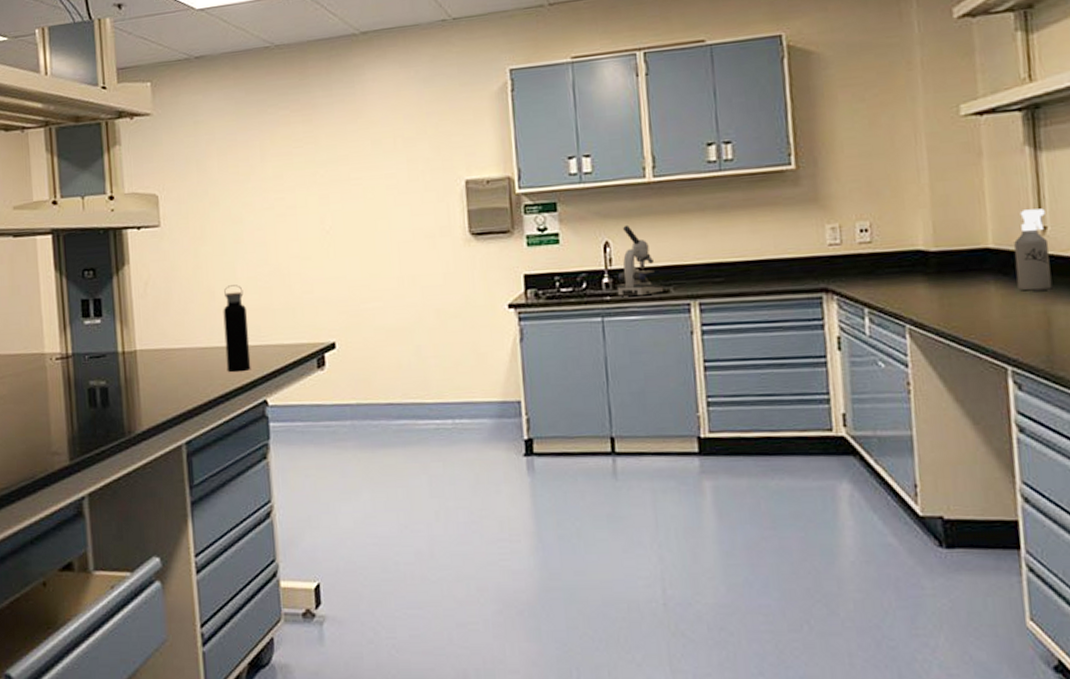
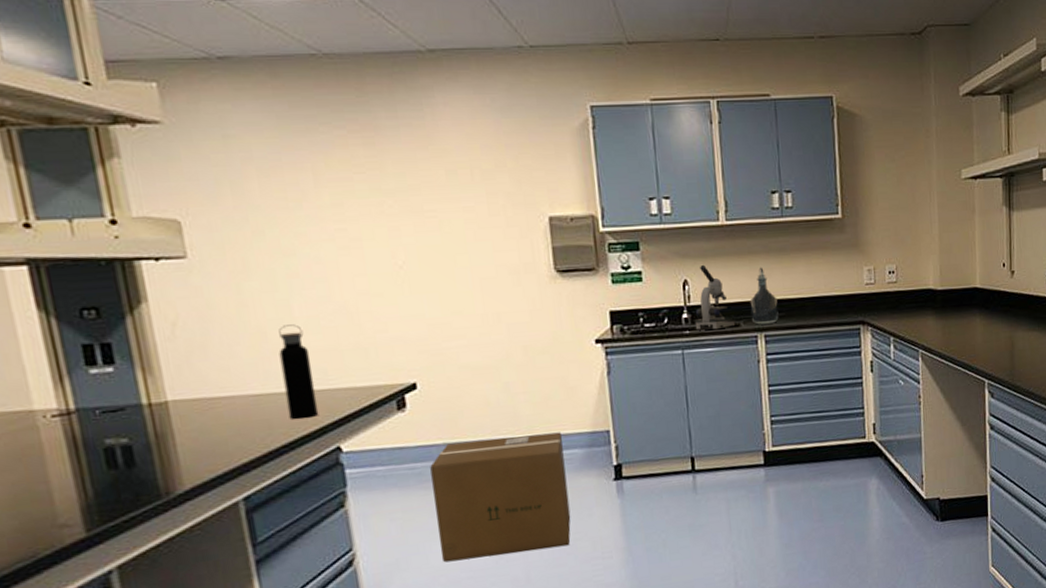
box: none [343,399,478,525] -> present [430,432,571,563]
bottle: none [681,226,717,291] -> present [750,267,779,325]
spray bottle: present [1014,208,1053,291] -> none [993,256,1016,322]

